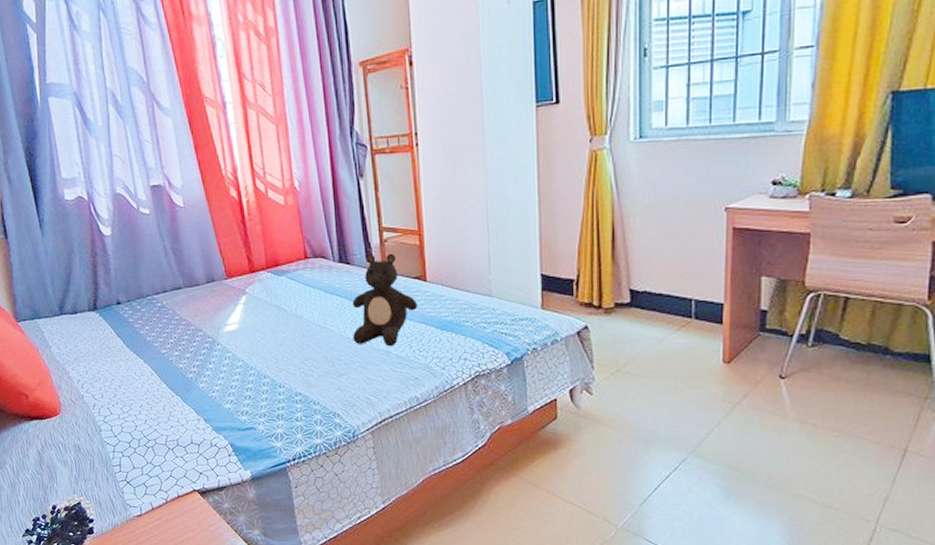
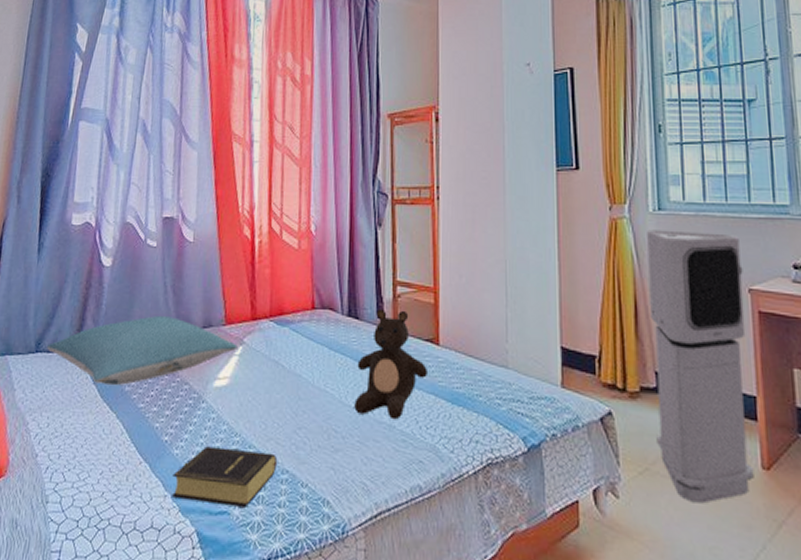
pillow: none [70,274,241,337] -> present [47,315,237,386]
book: none [202,379,291,423] -> present [172,446,278,507]
air purifier: none [627,156,721,394] -> present [647,229,754,504]

